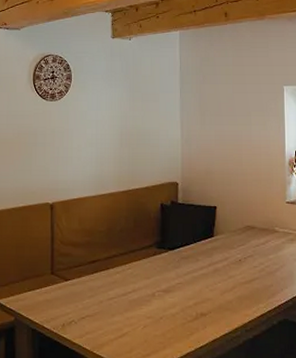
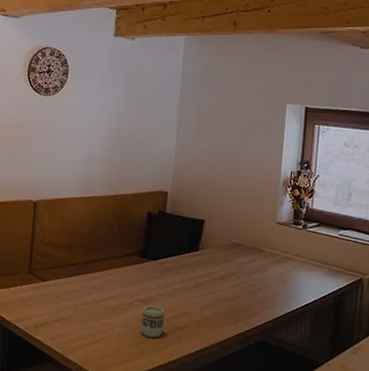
cup: none [164,295,189,326] -> present [139,305,165,338]

